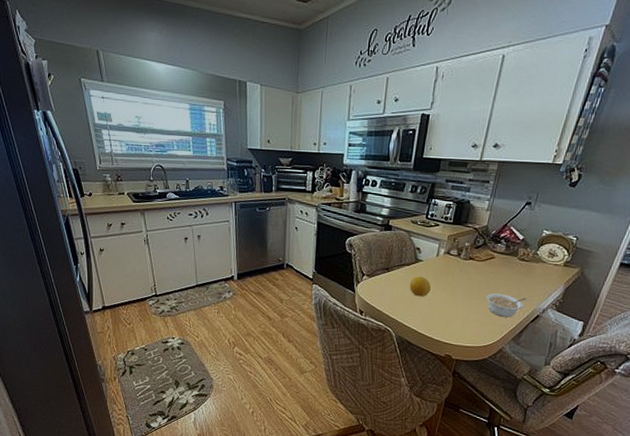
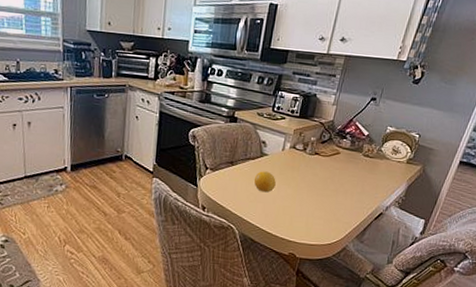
legume: present [486,293,527,318] -> none [331,190,371,215]

